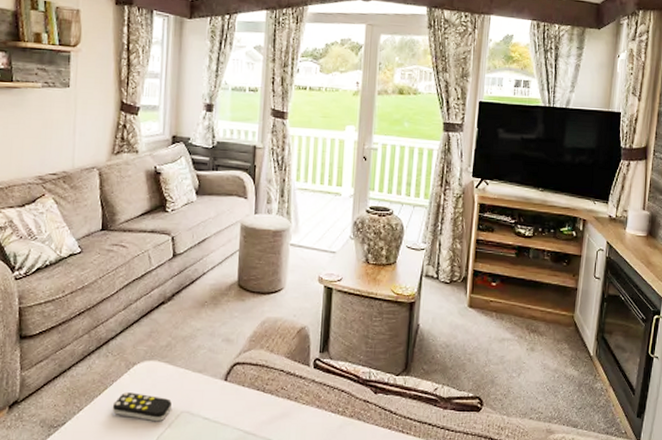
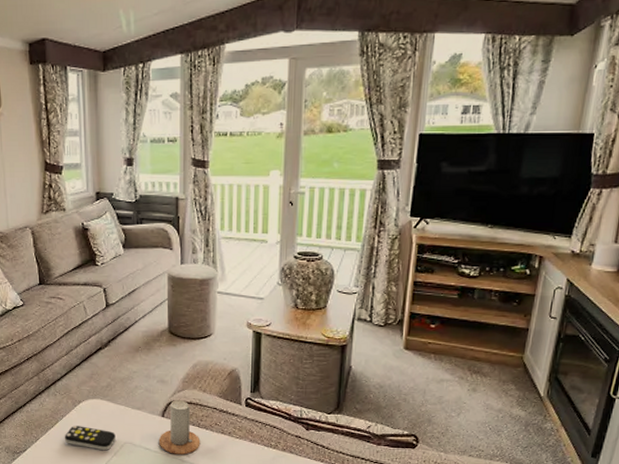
candle: none [219,361,265,424] -> present [158,400,201,455]

